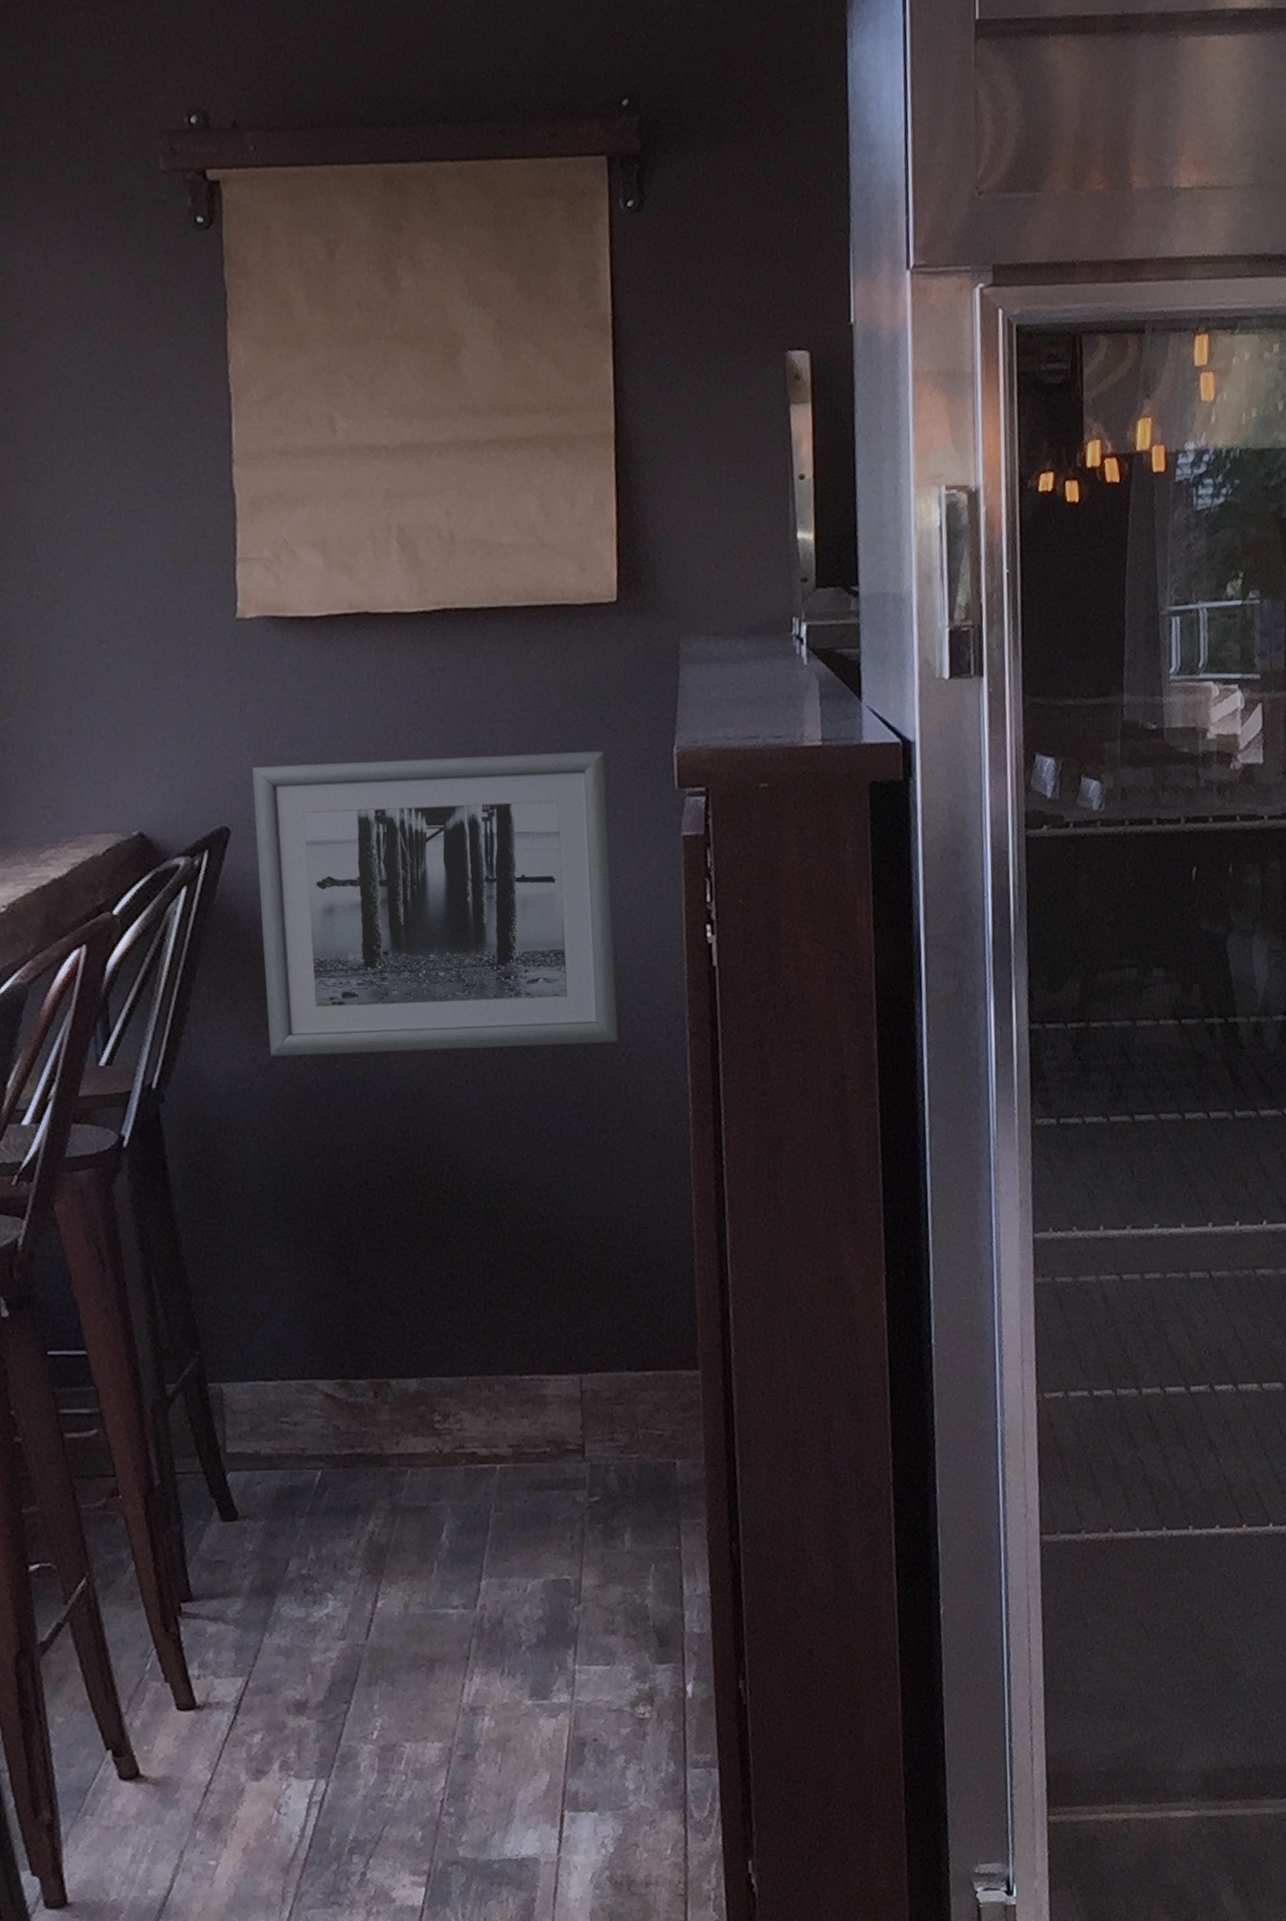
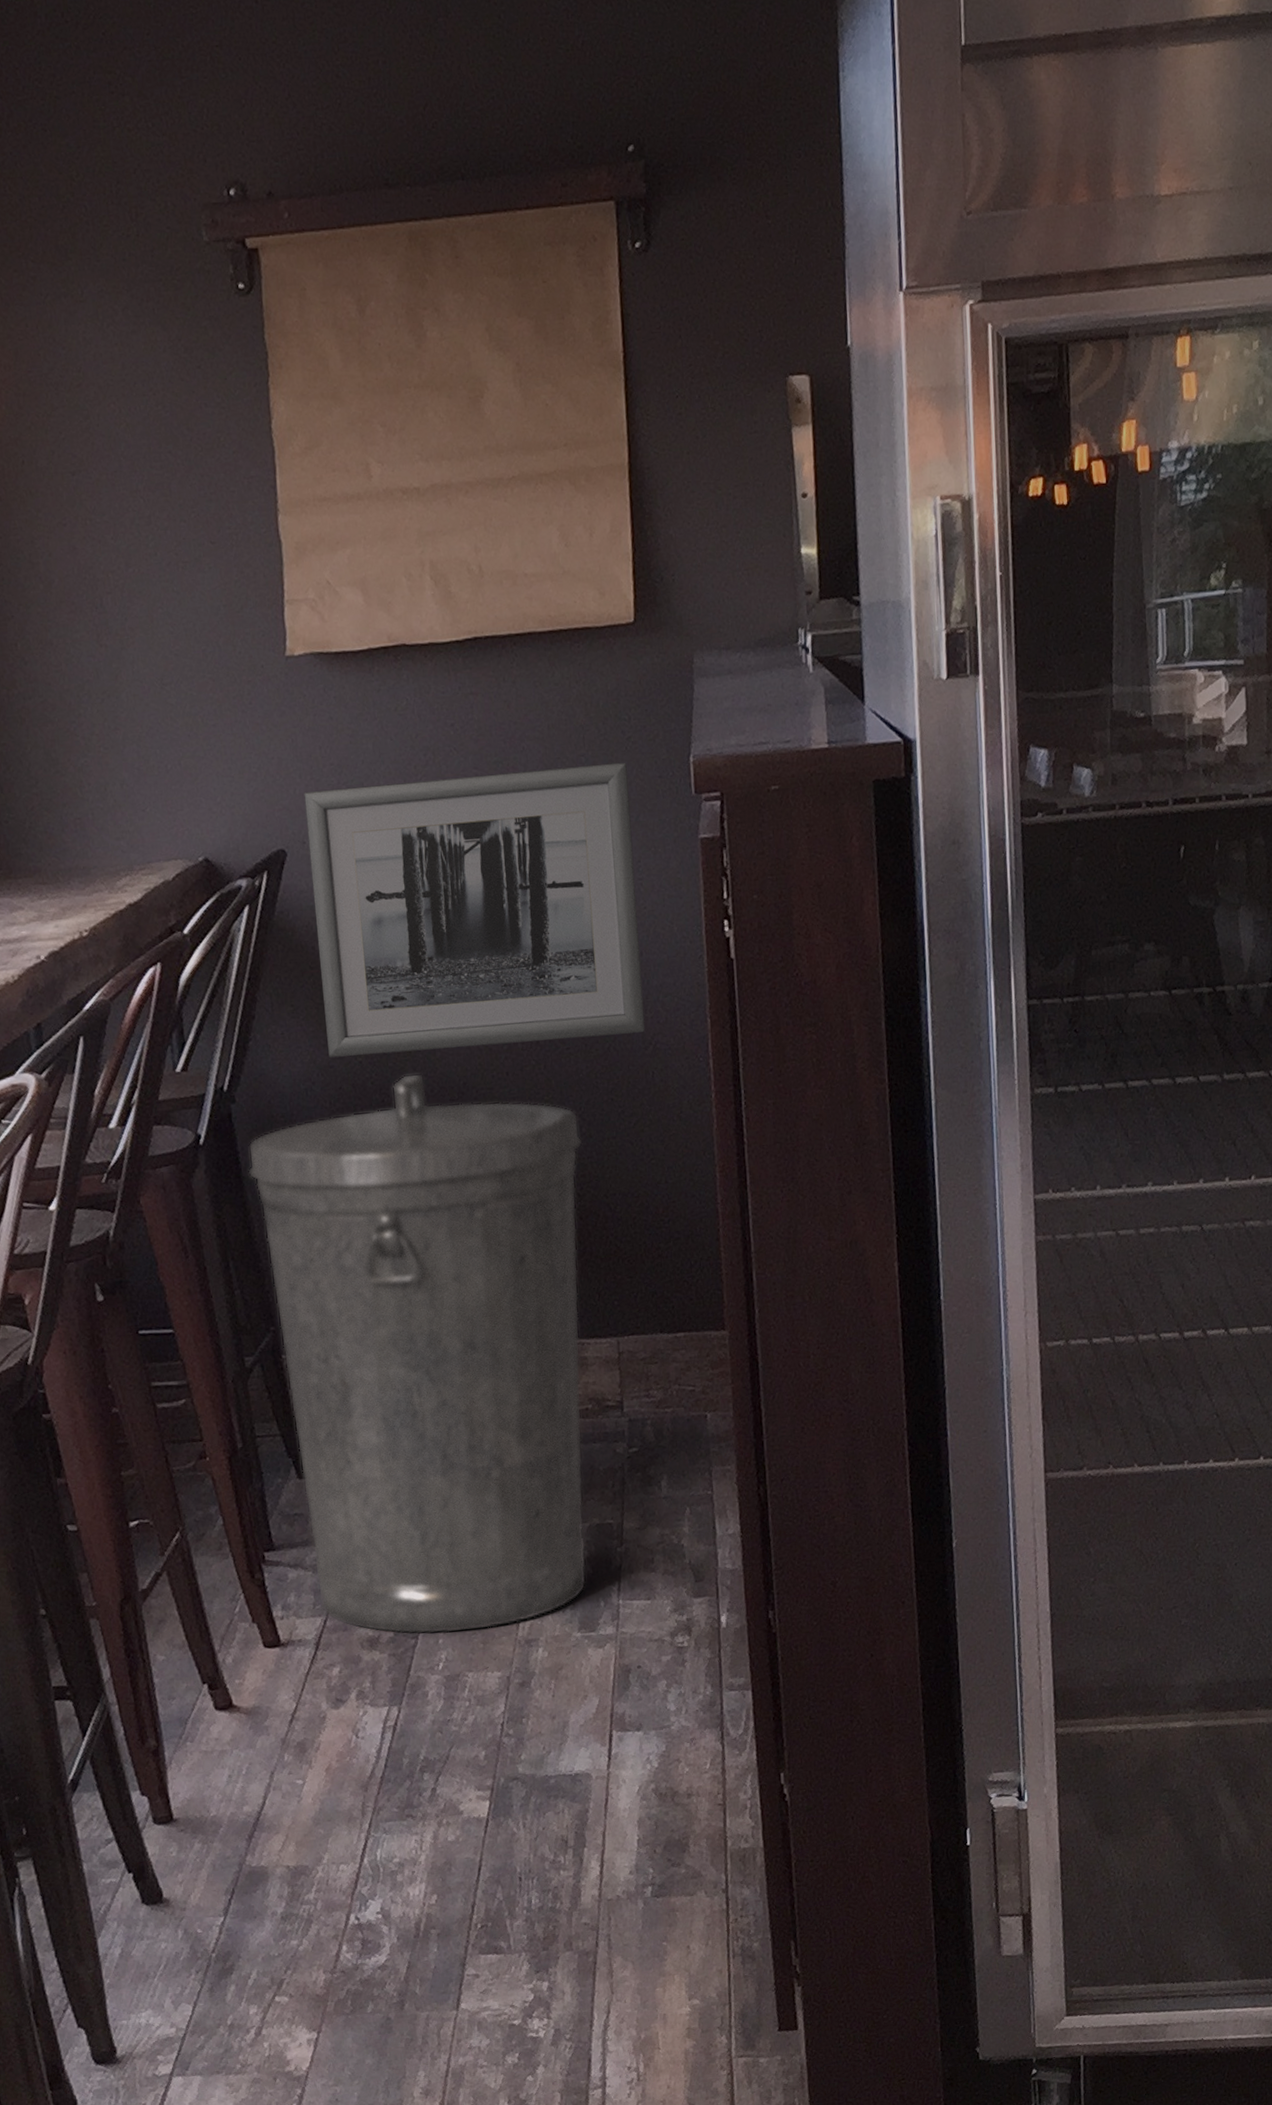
trash can: none [176,1077,547,1699] -> present [248,1073,587,1635]

